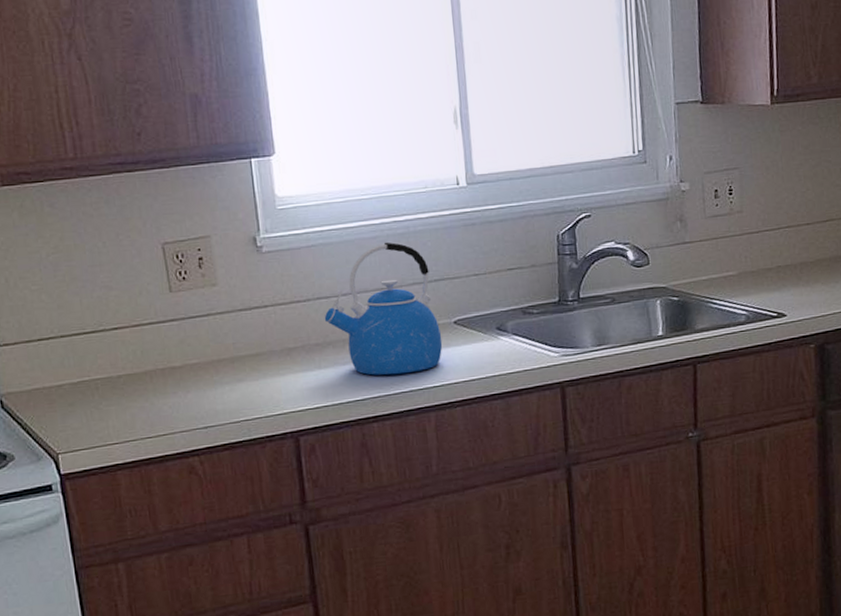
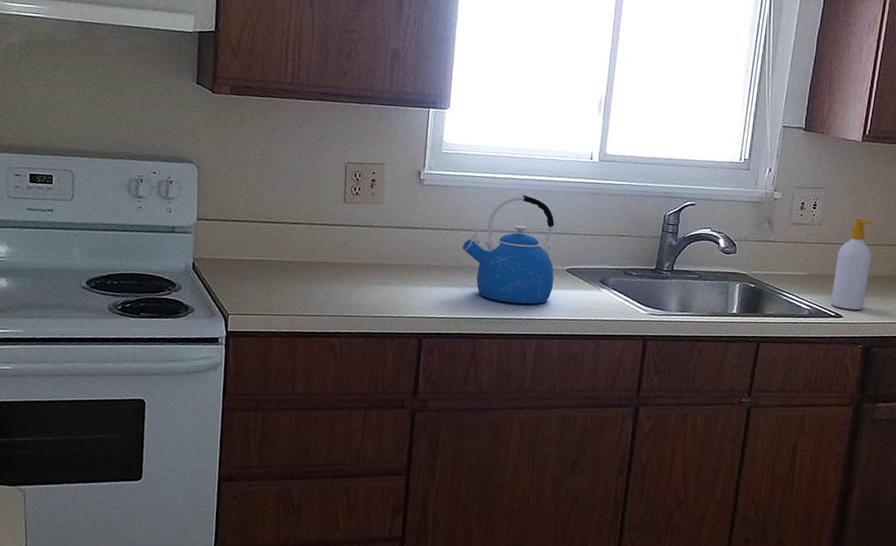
soap bottle: none [767,196,808,306] -> present [830,218,872,311]

